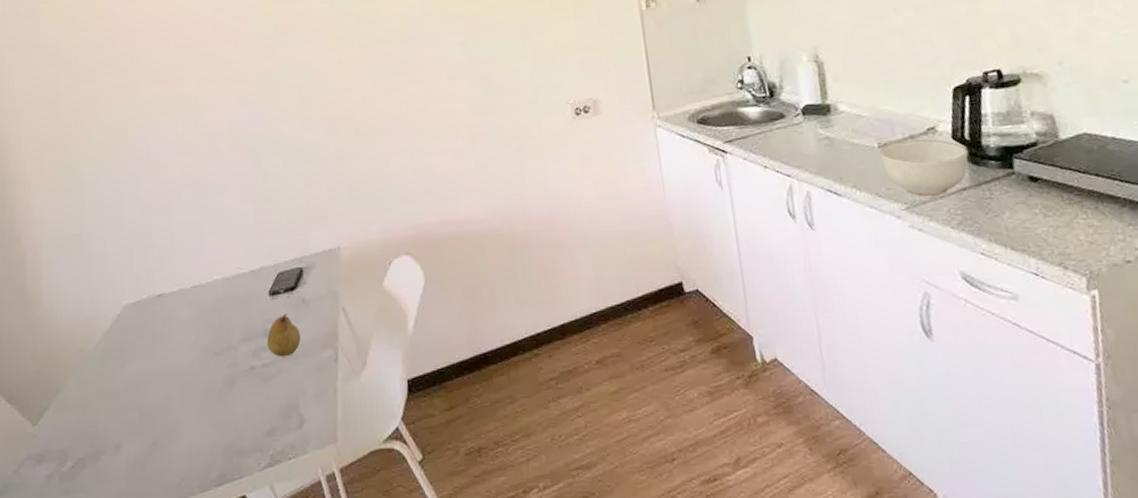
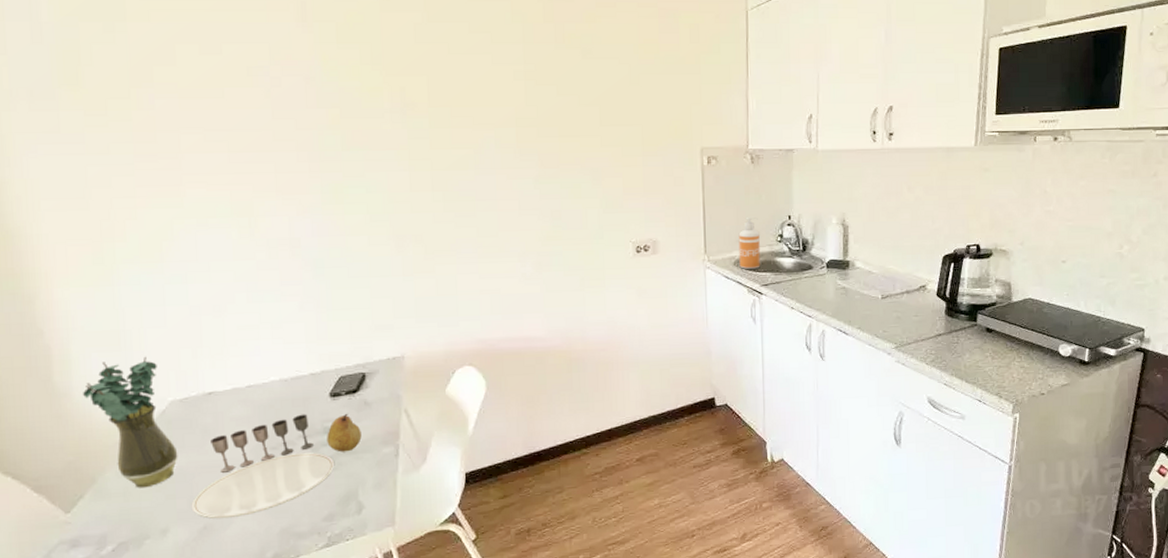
vase: none [51,259,131,399] -> present [83,356,178,488]
plate: none [142,358,276,433] -> present [191,452,335,519]
wine glass: none [160,315,254,381] -> present [211,414,313,473]
soap dispenser: none [690,62,721,125] -> present [738,216,760,269]
bowl: present [879,139,969,196] -> none [881,294,946,339]

